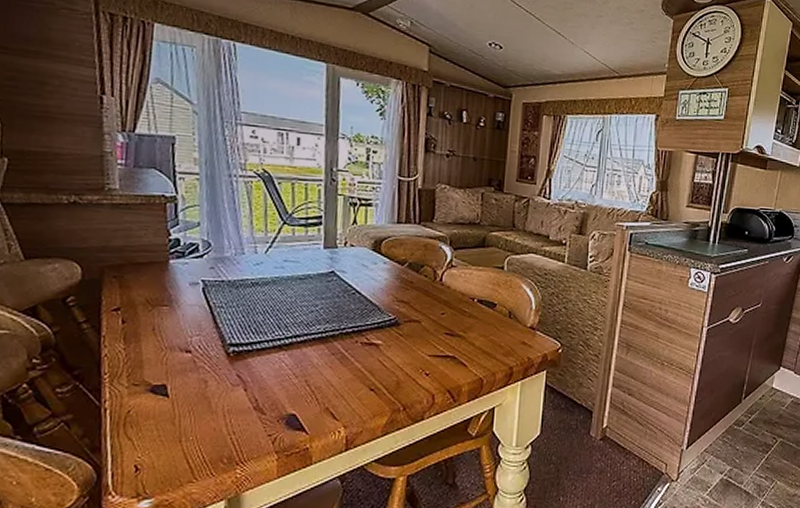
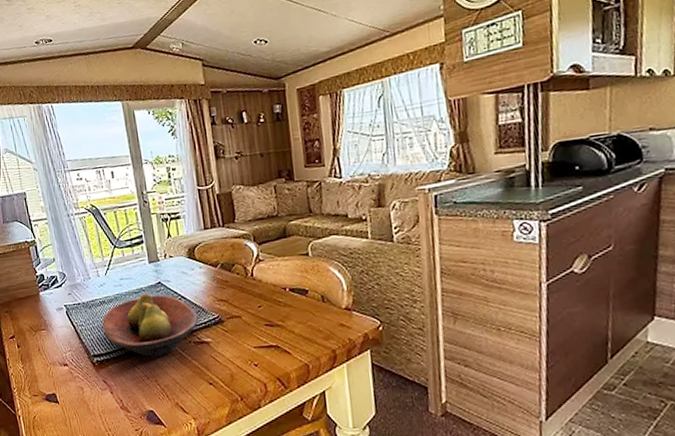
fruit bowl: none [249,281,371,353] -> present [102,293,199,357]

